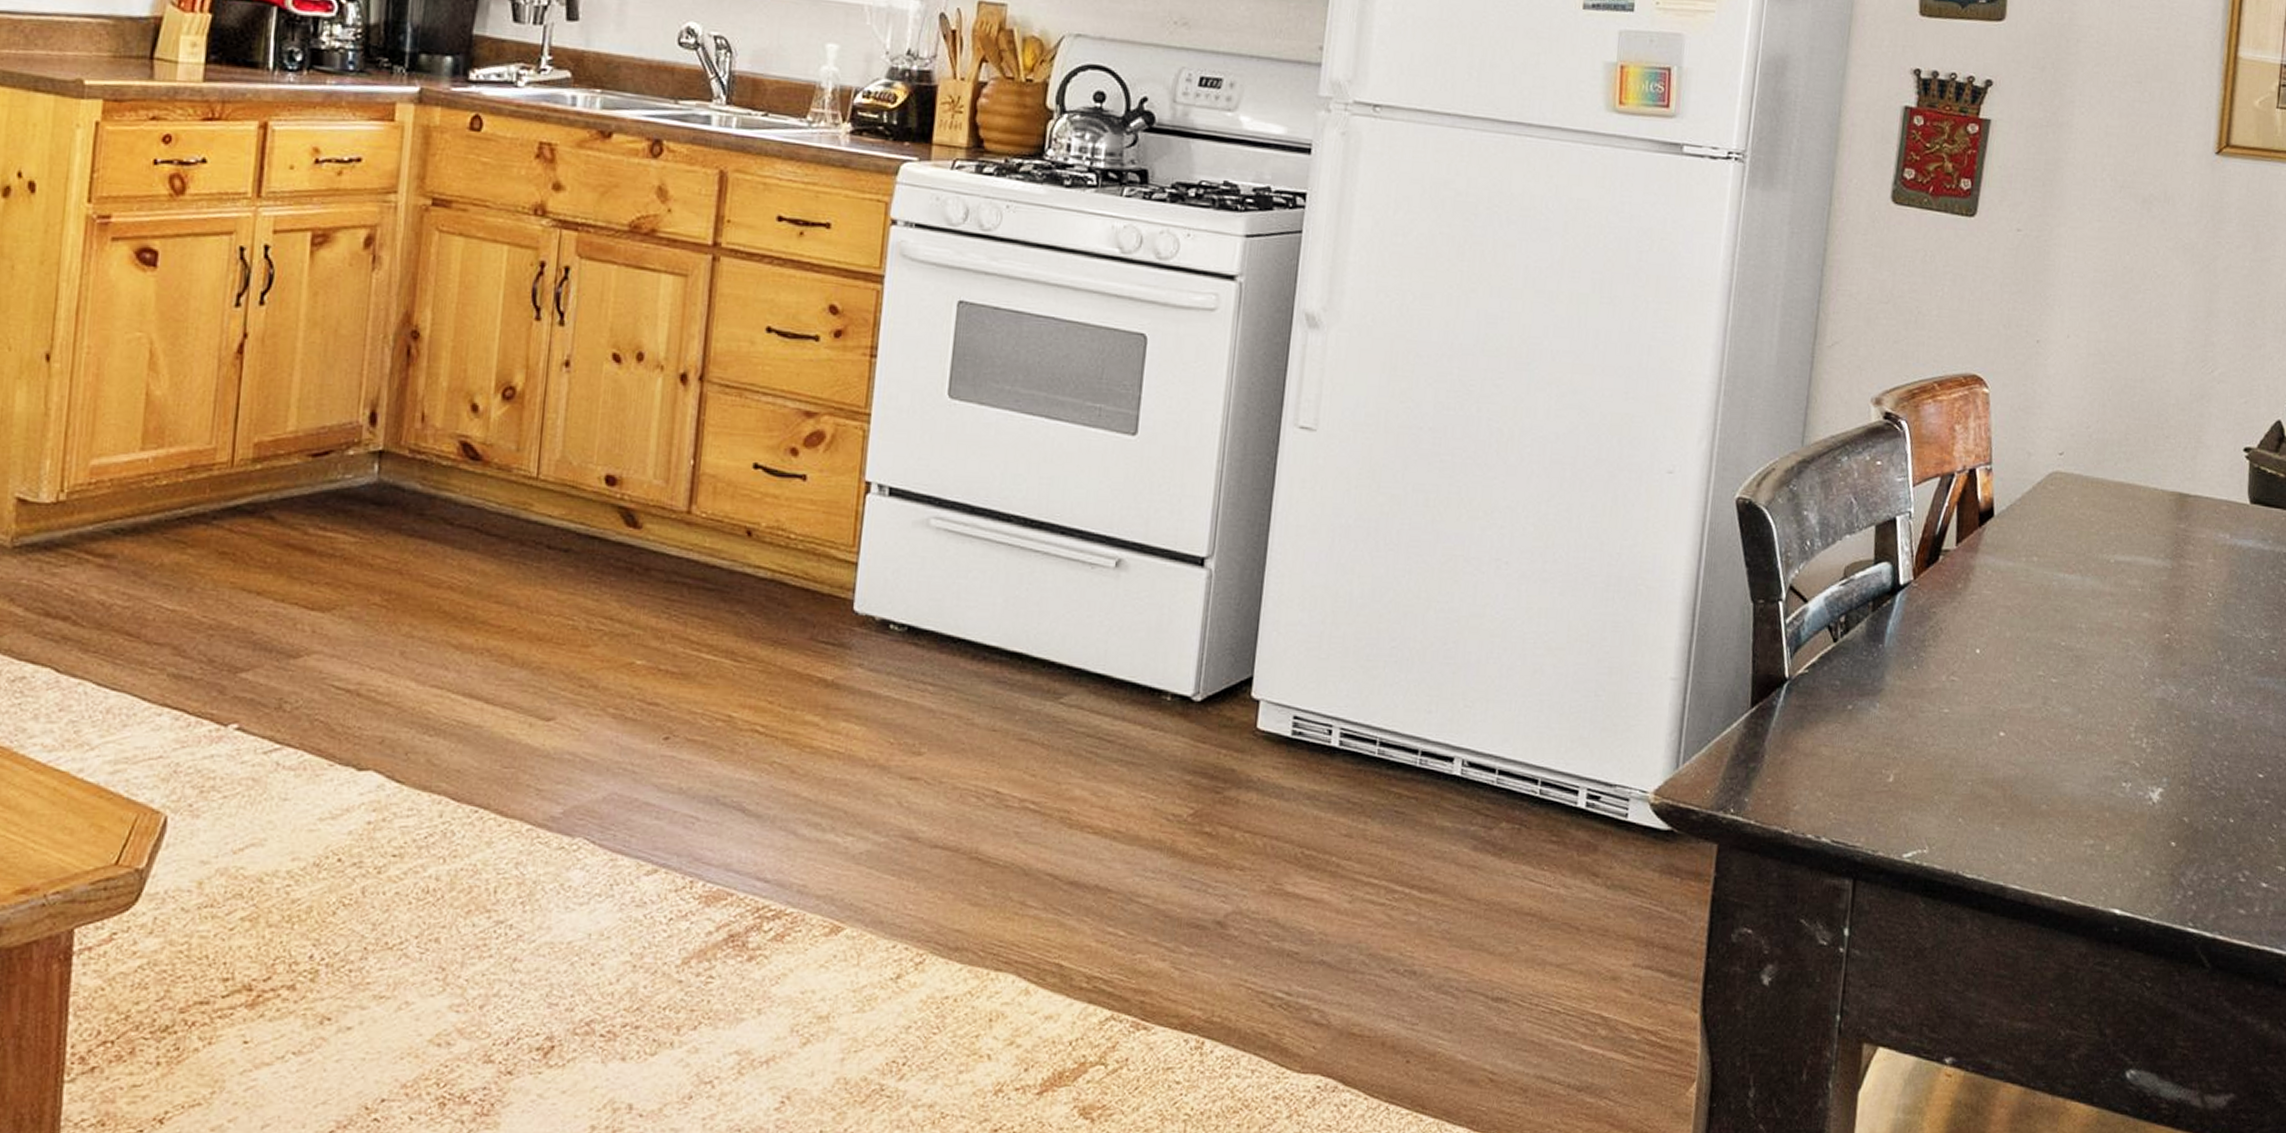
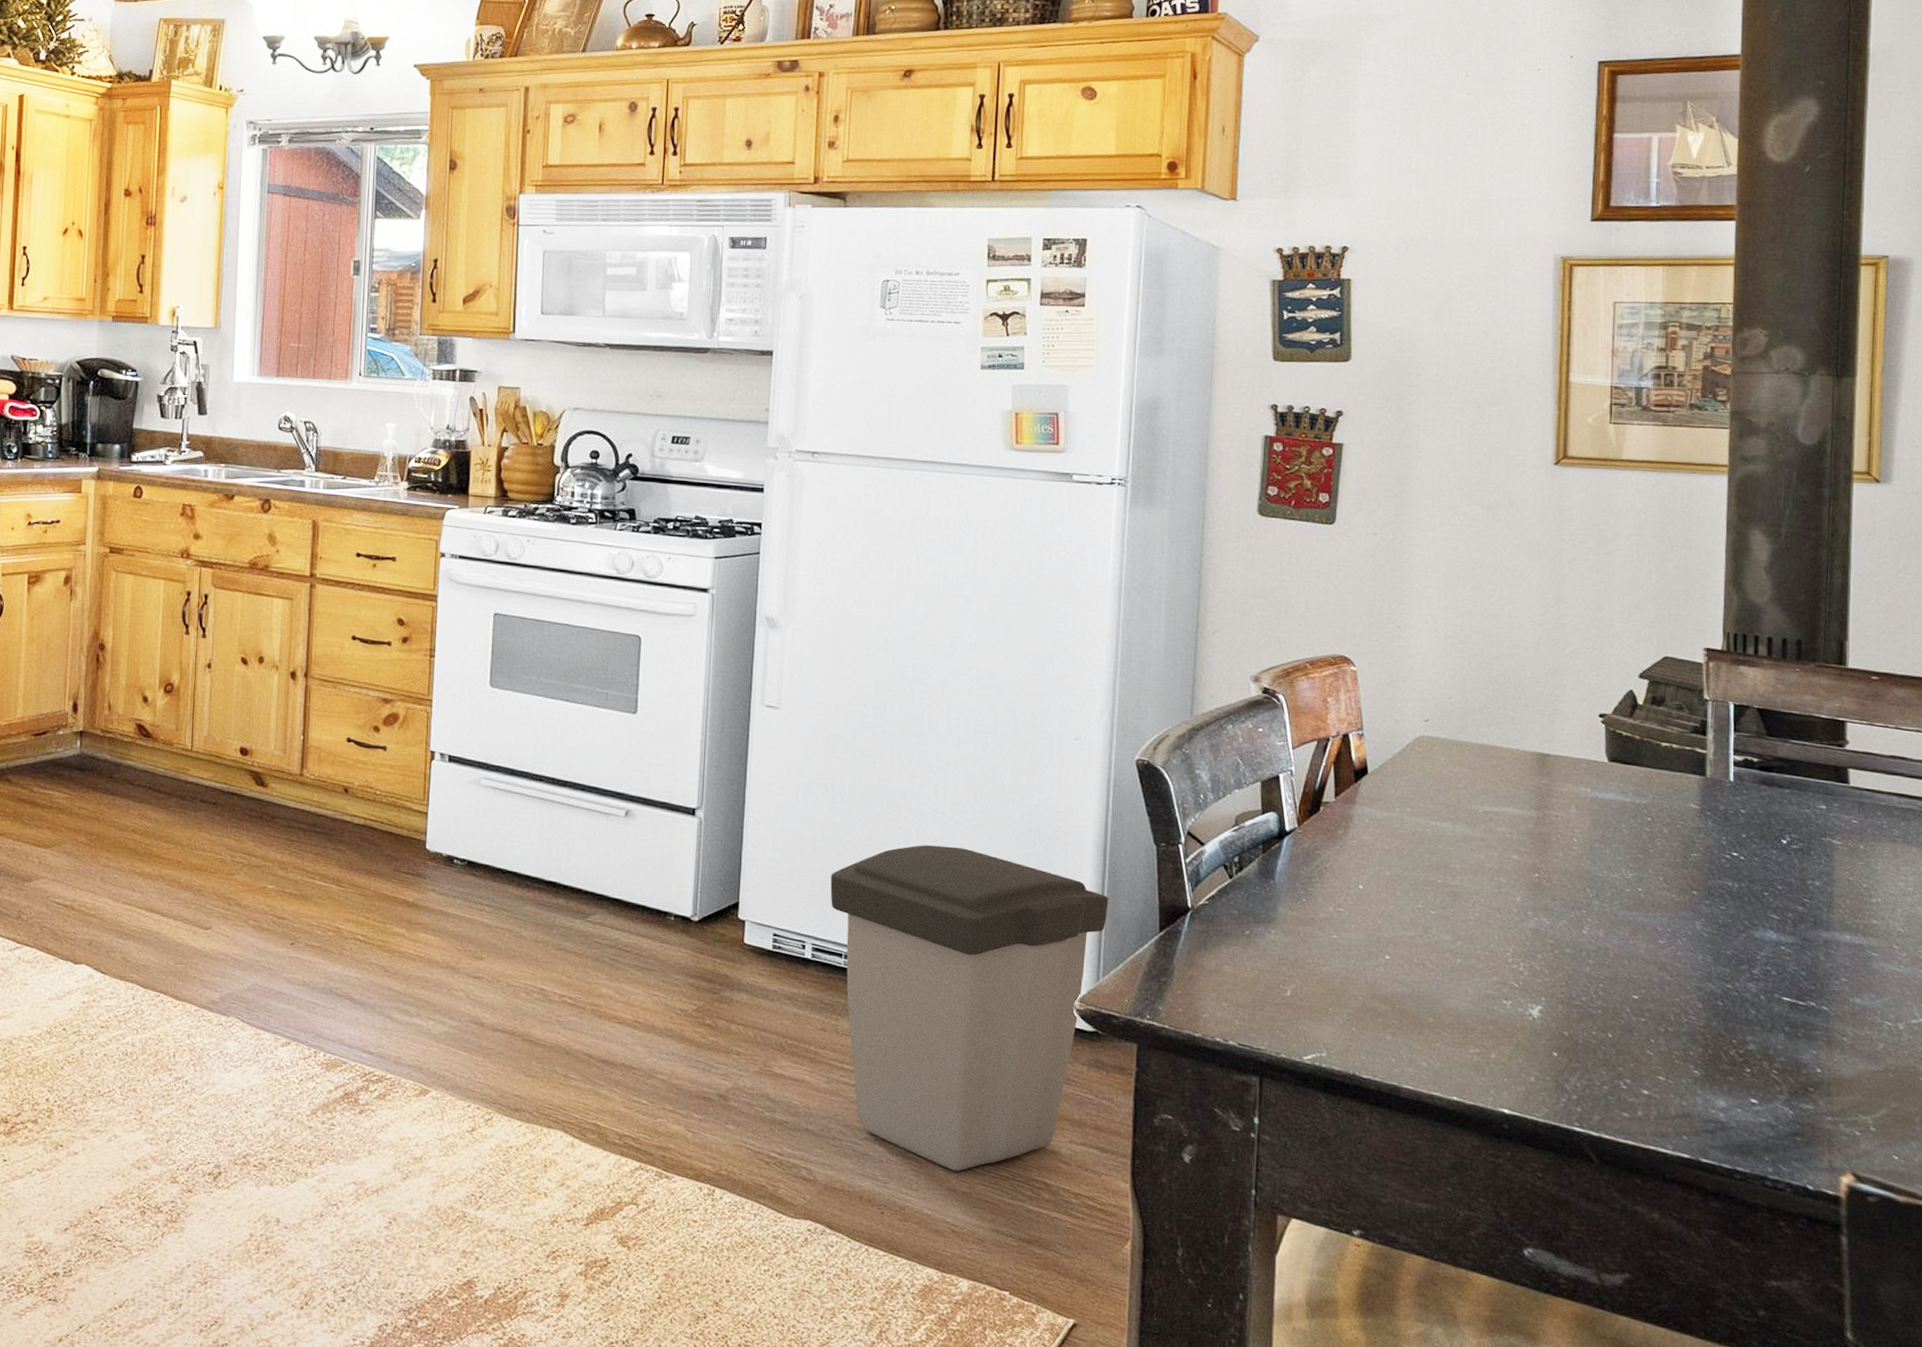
trash can: none [1366,603,1695,1006] -> present [830,845,1109,1171]

